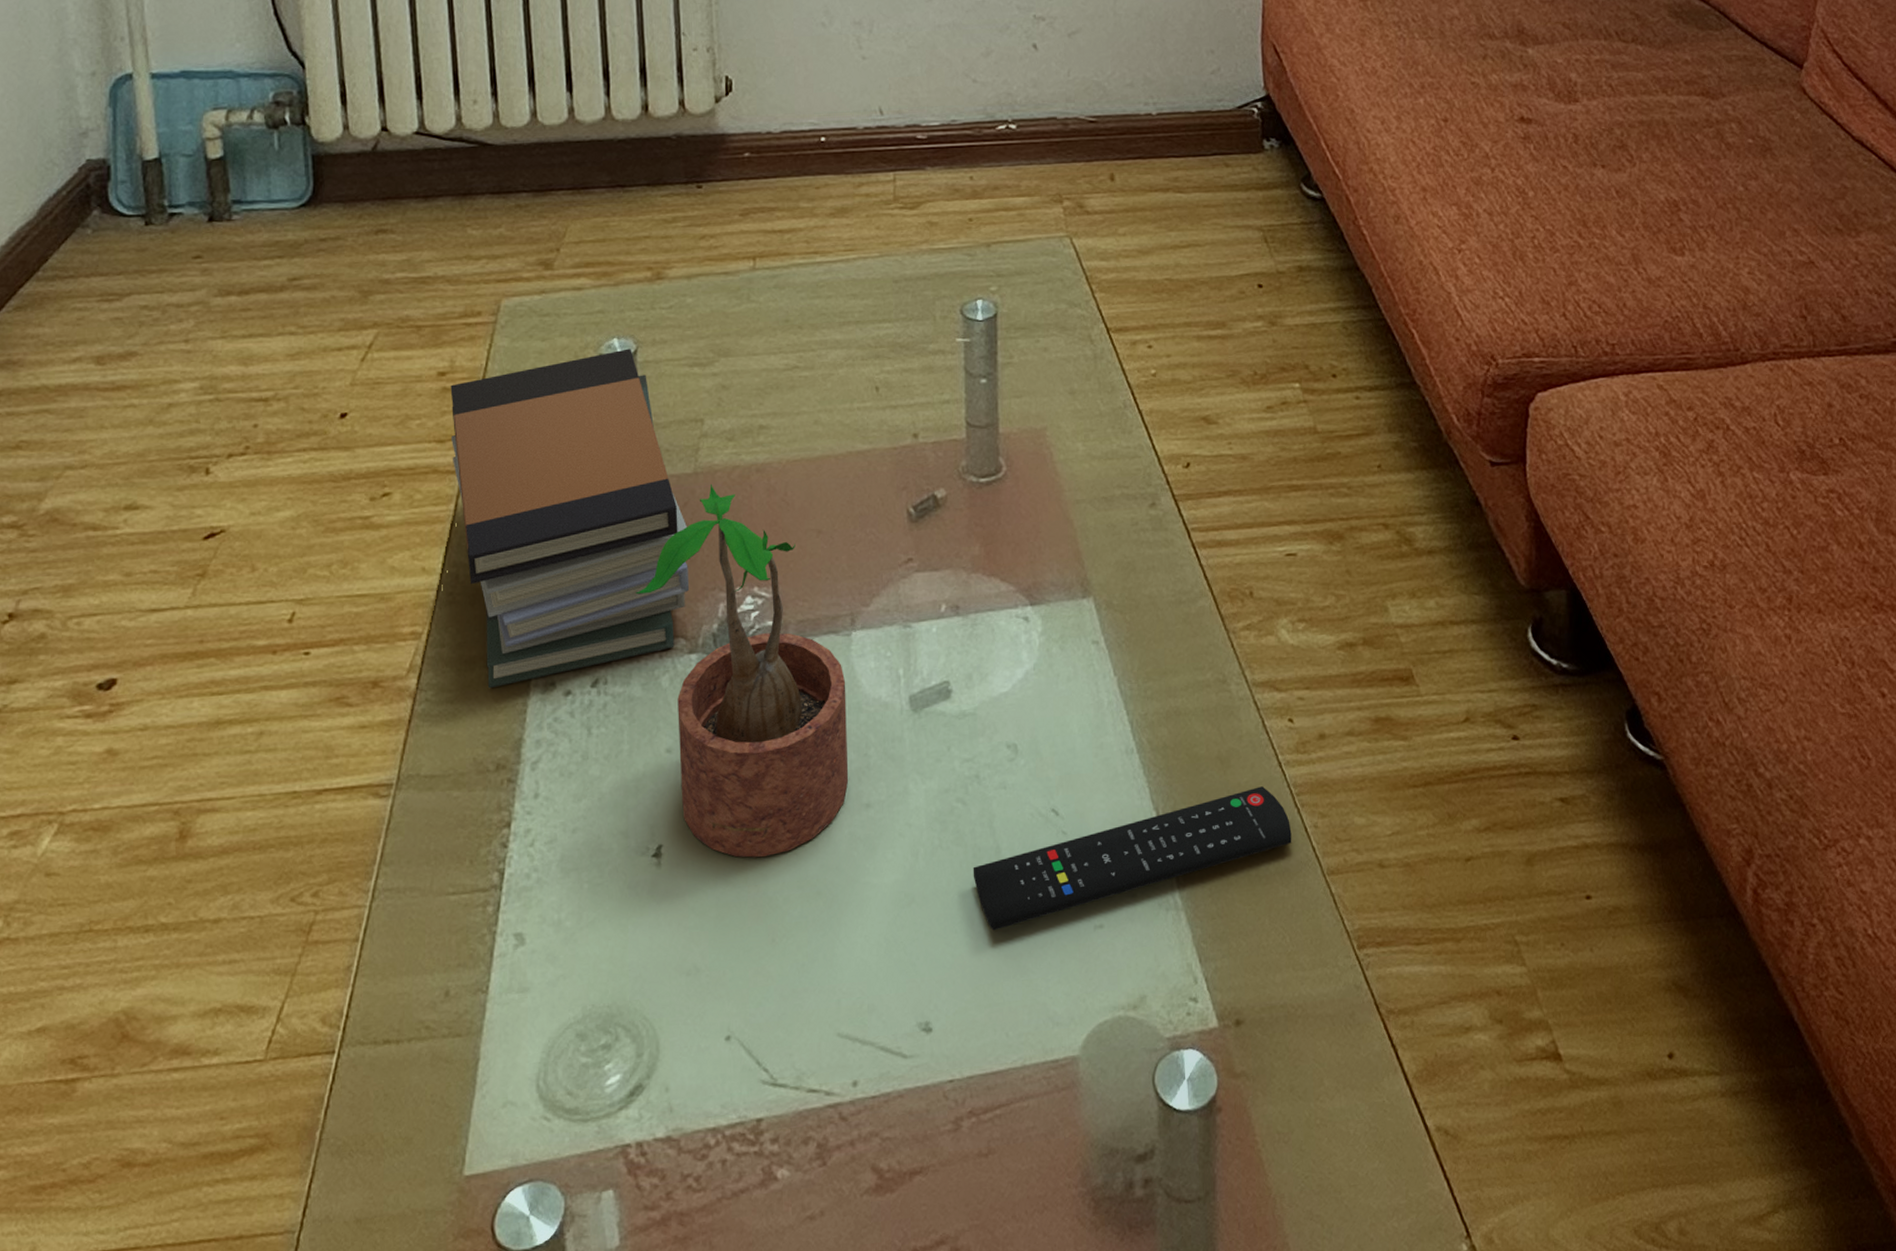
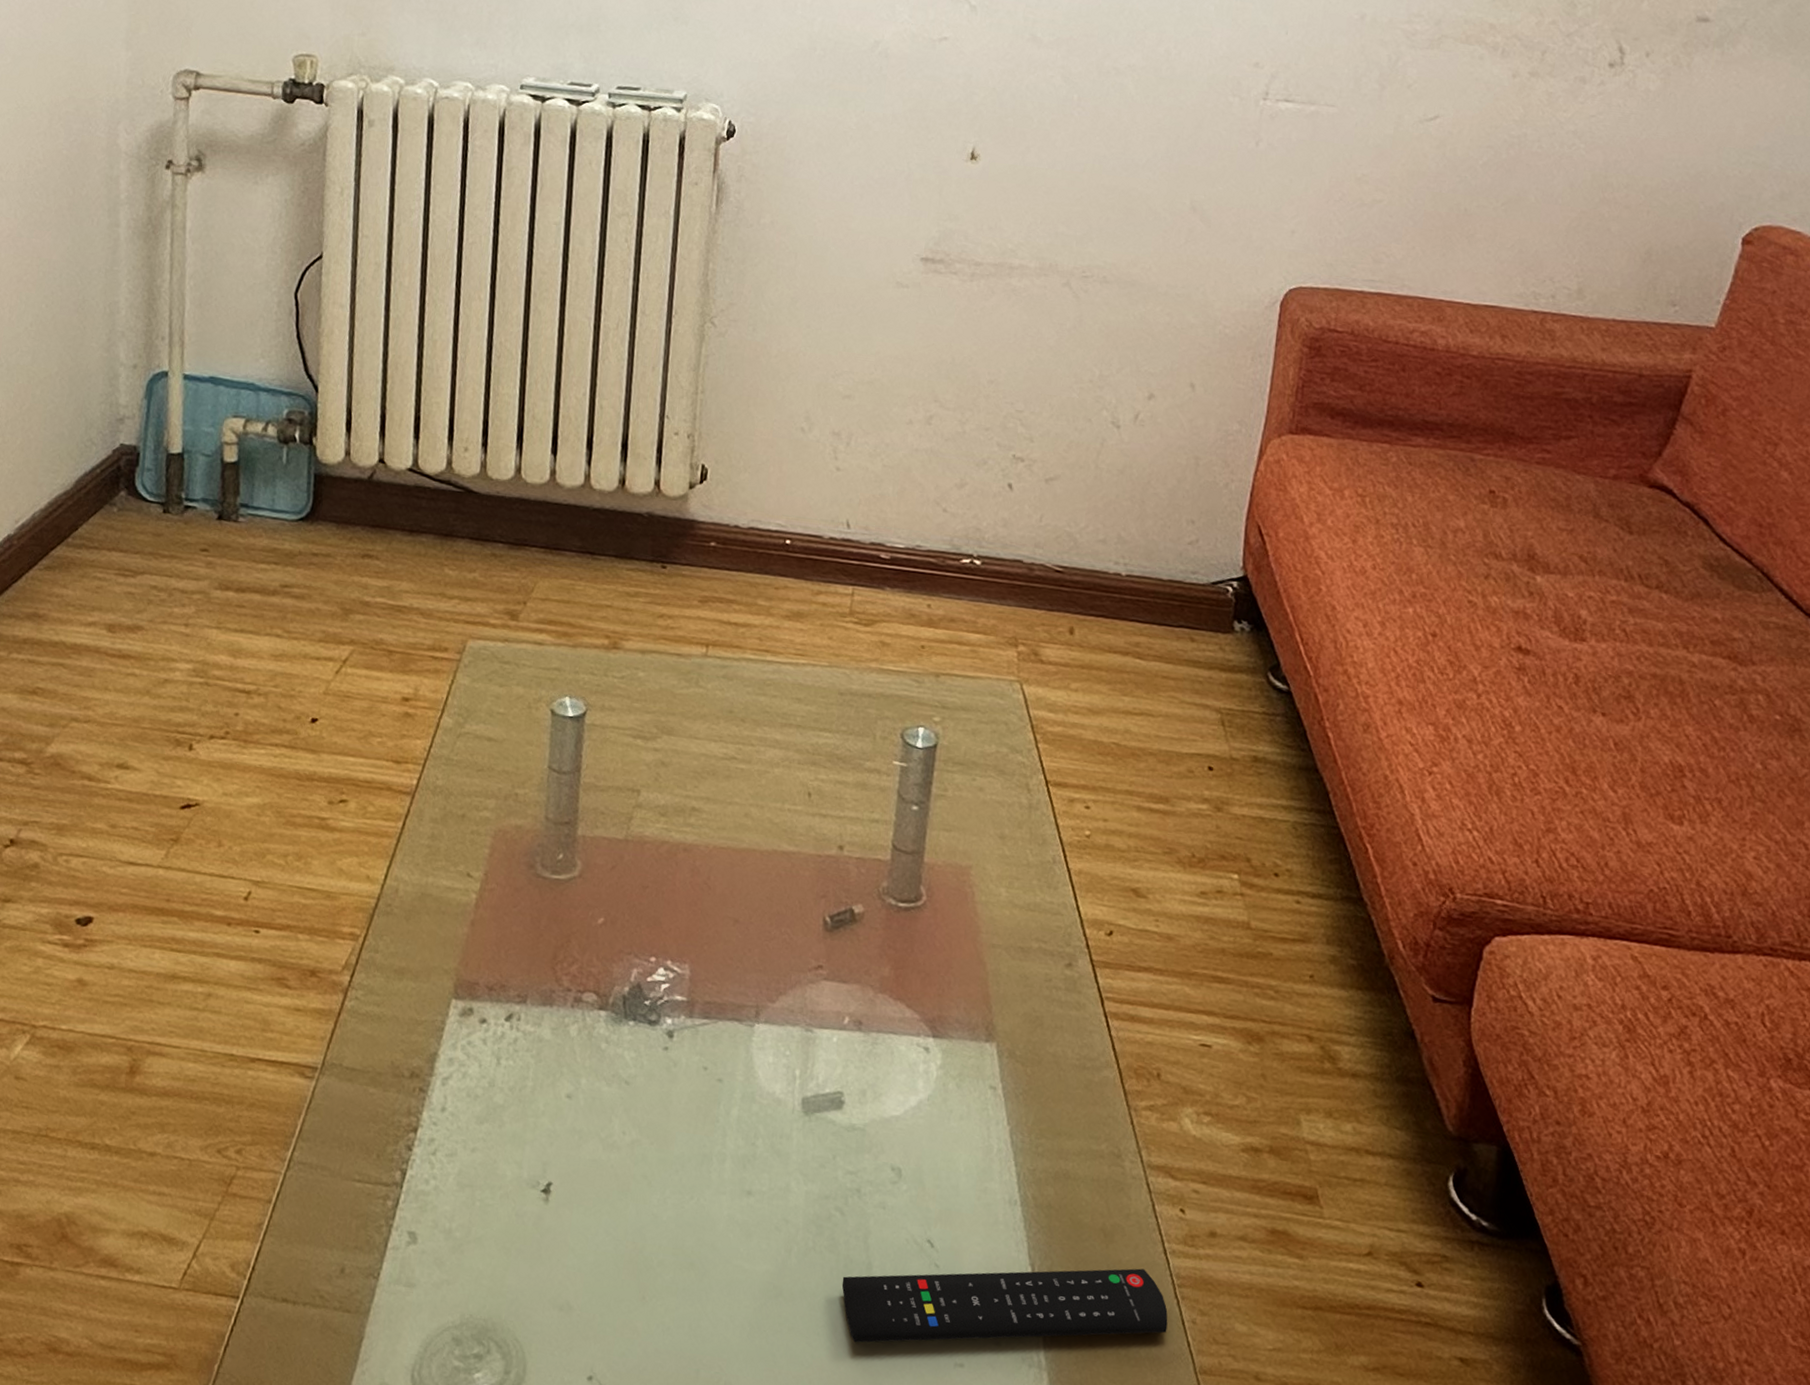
book stack: present [450,348,689,689] -> none [405,709,612,1001]
potted plant: present [636,483,849,858] -> none [557,853,743,1218]

